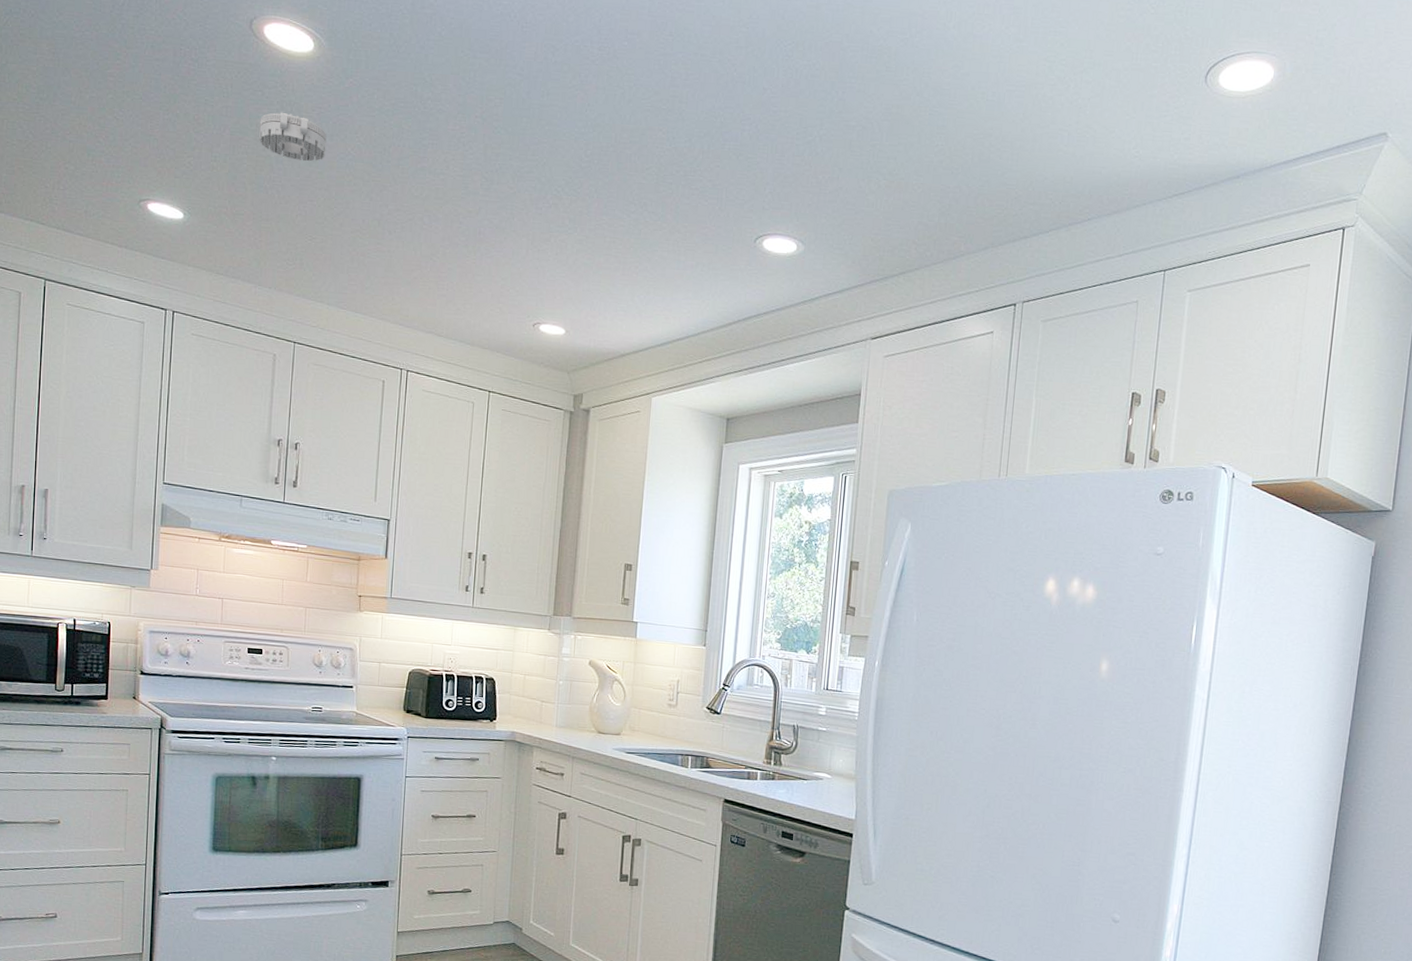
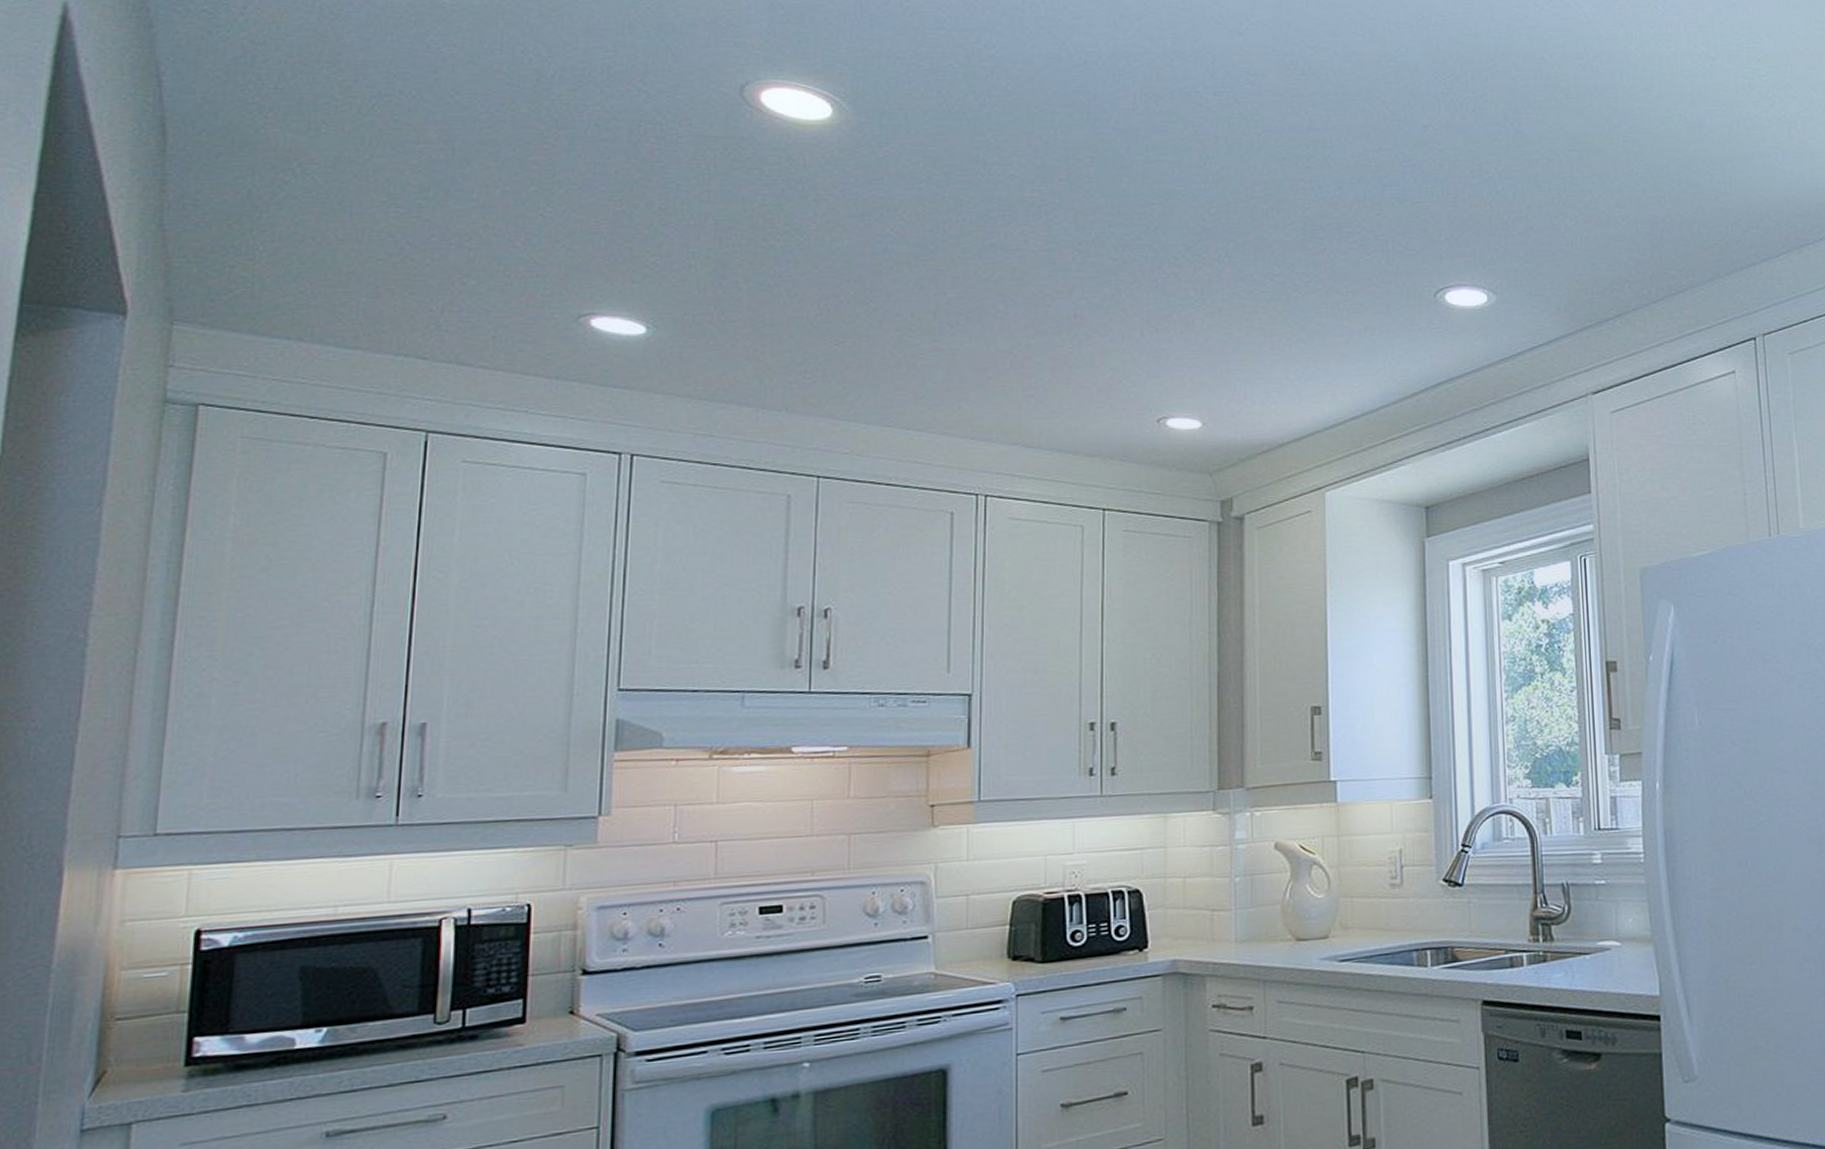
smoke detector: present [259,112,327,162] -> none [757,192,855,249]

